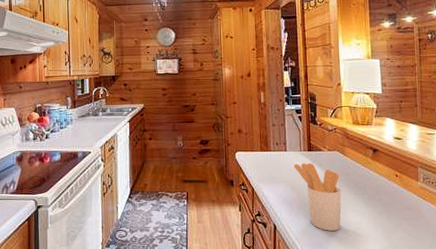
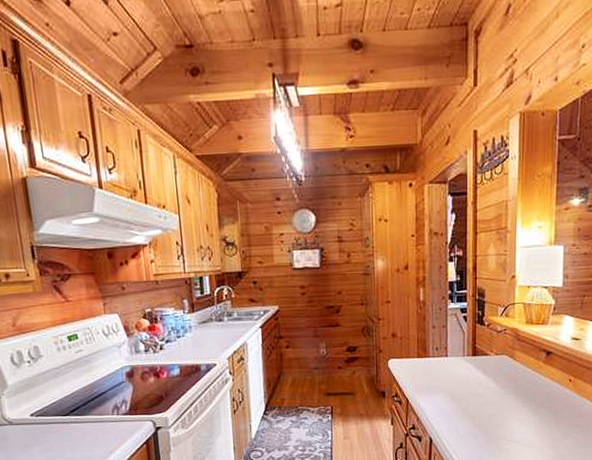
utensil holder: present [294,163,342,231] -> none [455,369,507,443]

